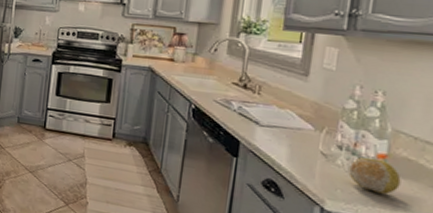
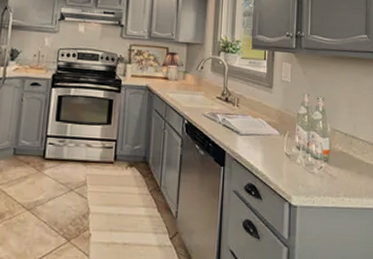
fruit: present [348,157,401,194] -> none [306,154,340,184]

